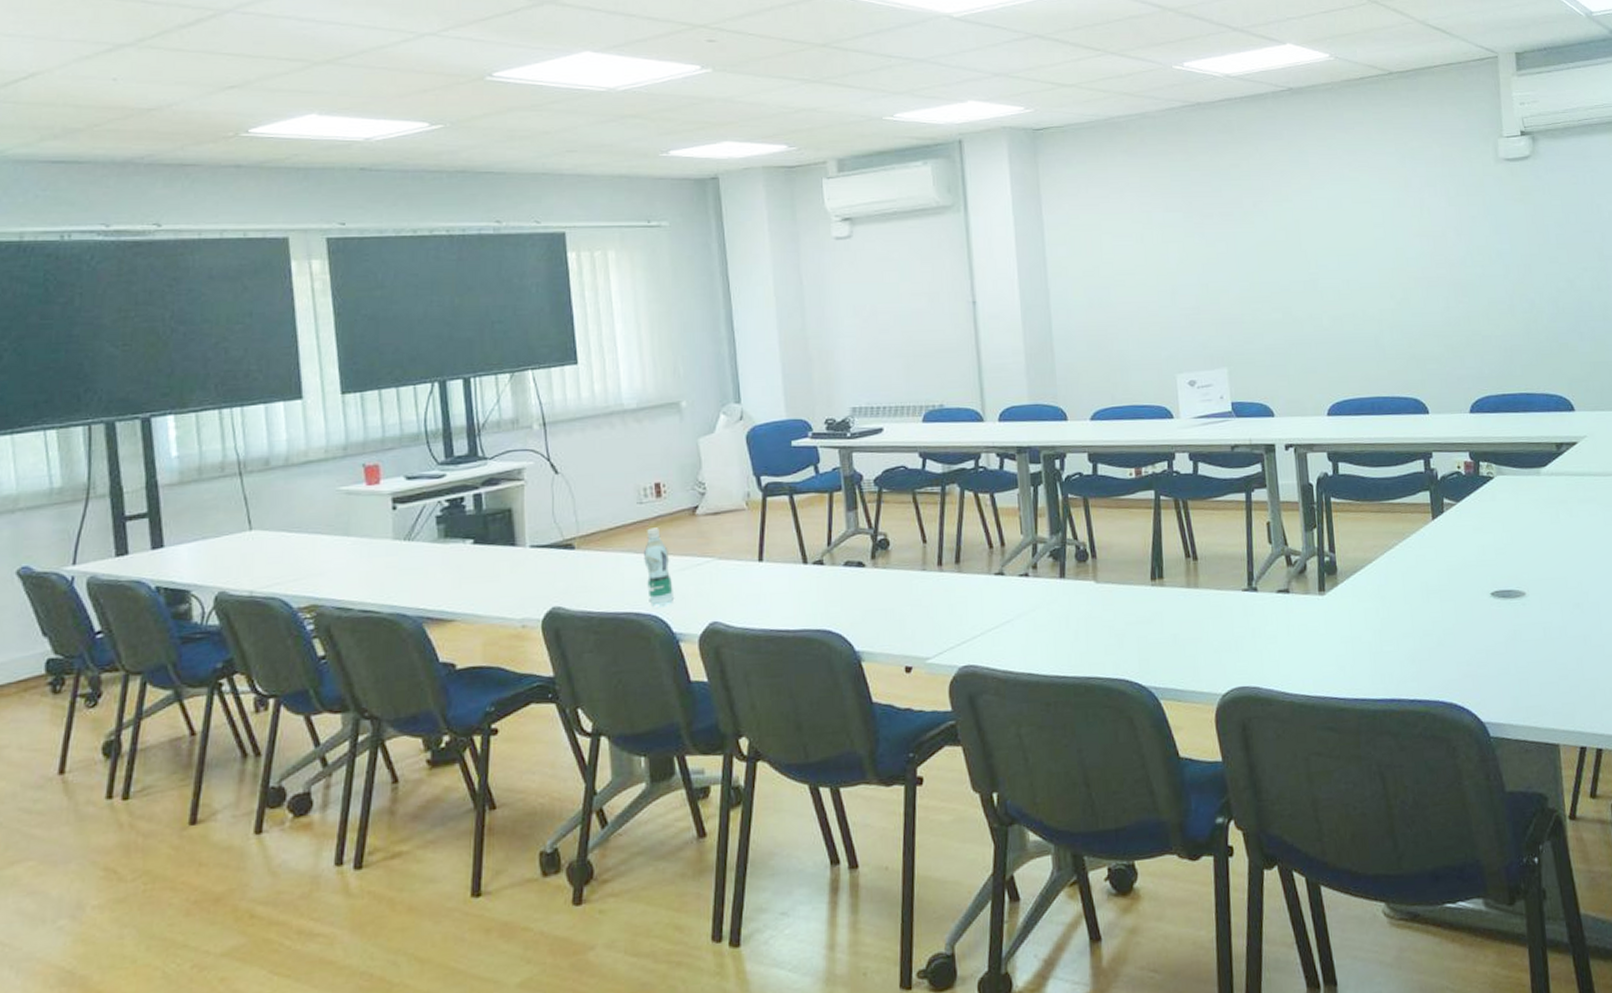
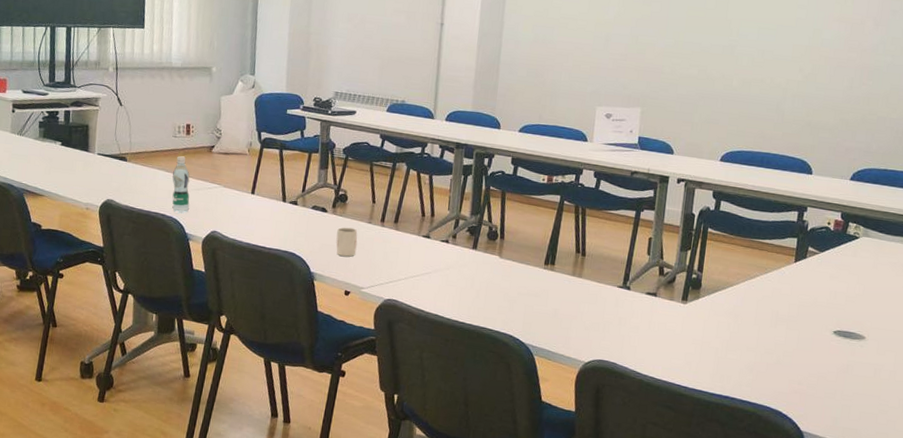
mug: none [882,581,912,621] -> present [336,227,358,257]

